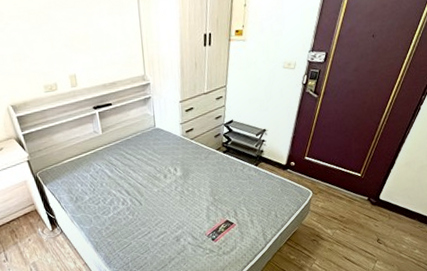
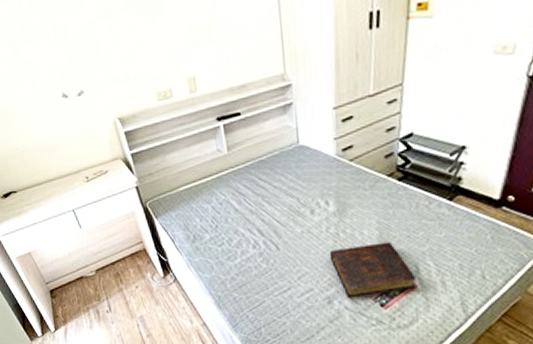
book: none [177,195,235,236] -> present [329,242,417,298]

